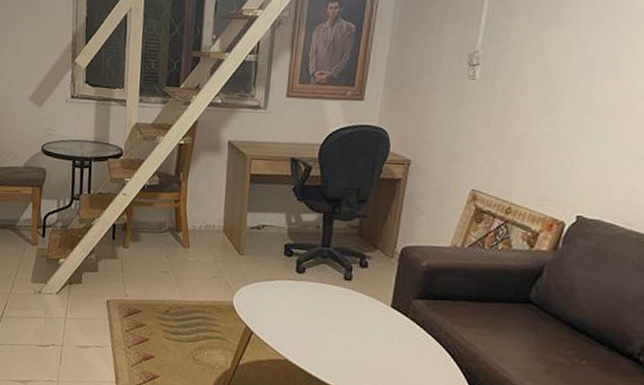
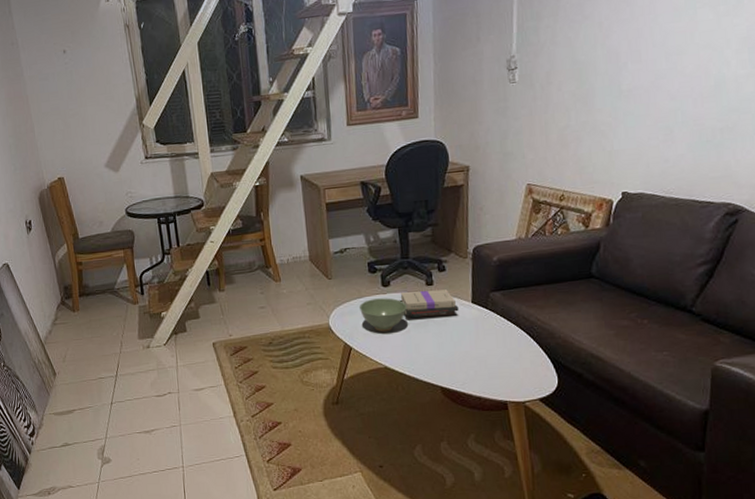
bowl: none [268,283,320,322] -> present [360,298,408,332]
books: none [312,281,376,318] -> present [399,289,459,319]

